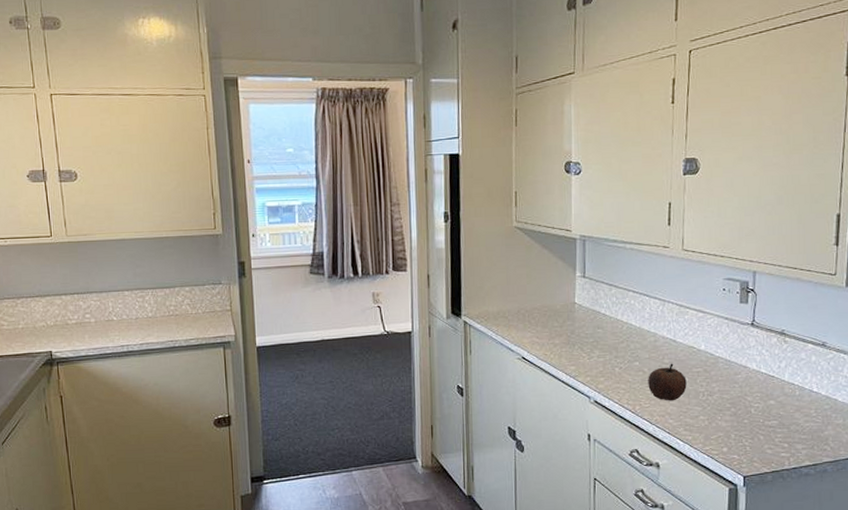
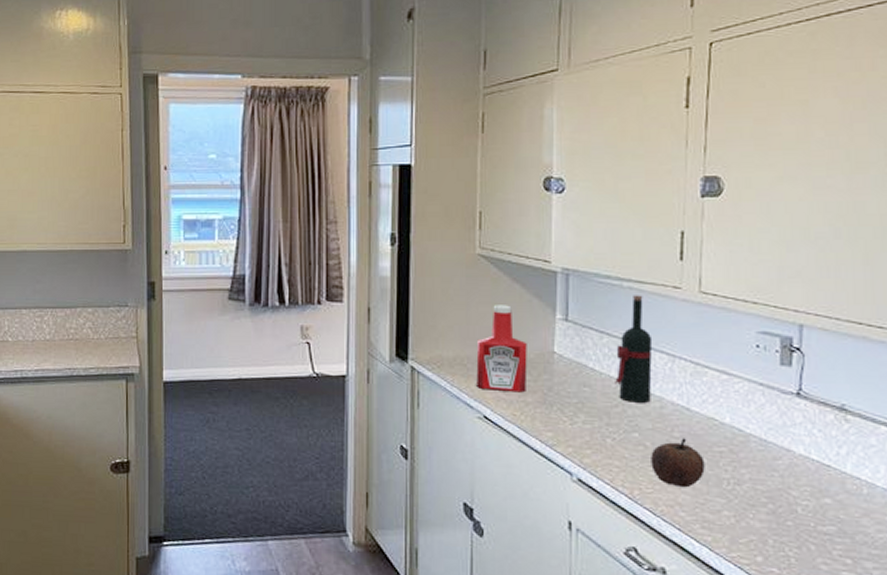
ketchup bottle: none [515,267,555,337] -> present [476,305,528,393]
wine bottle: none [621,254,649,339] -> present [615,295,653,403]

